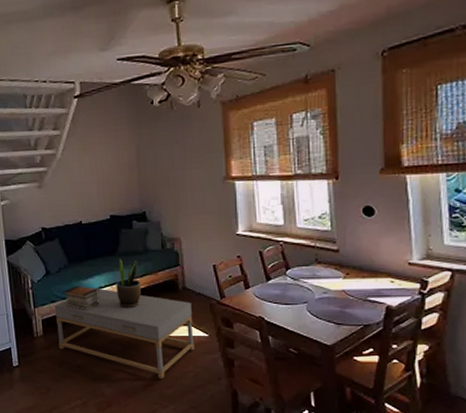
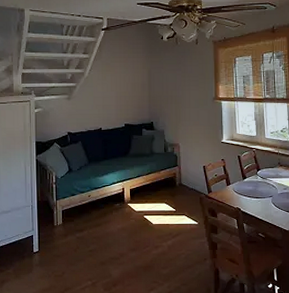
coffee table: present [54,287,195,379] -> none [73,183,187,261]
book stack: present [64,286,100,311] -> none [83,182,113,203]
potted plant: present [116,259,141,308] -> none [126,160,146,201]

